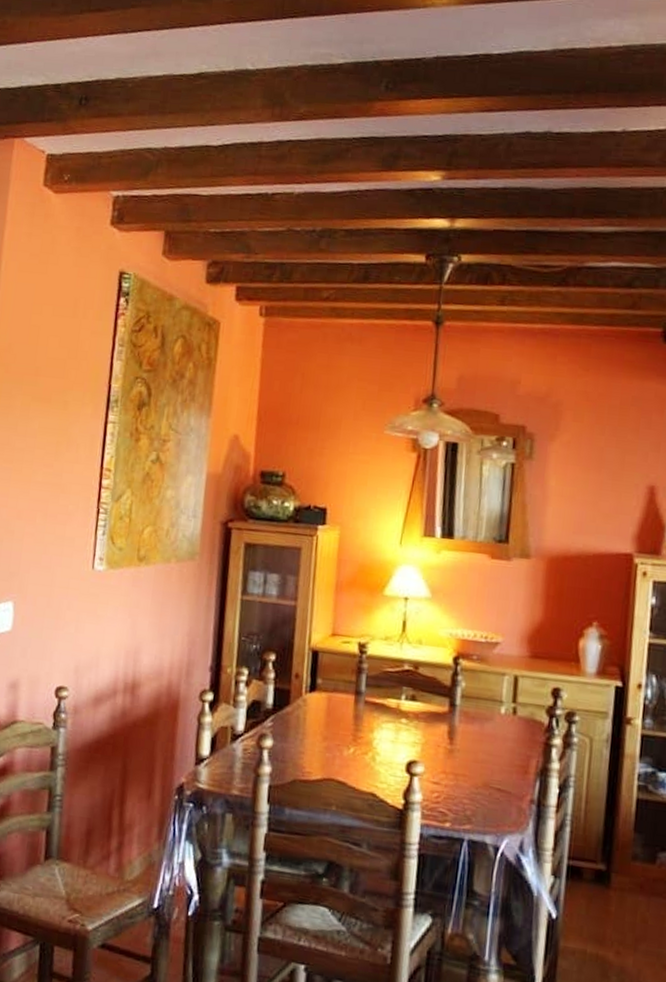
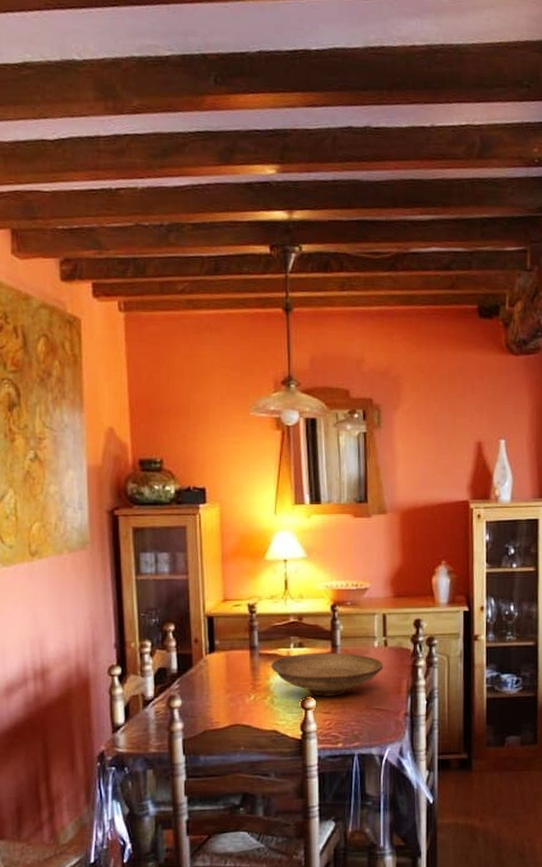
decorative bowl: none [376,708,509,766] -> present [271,652,383,697]

